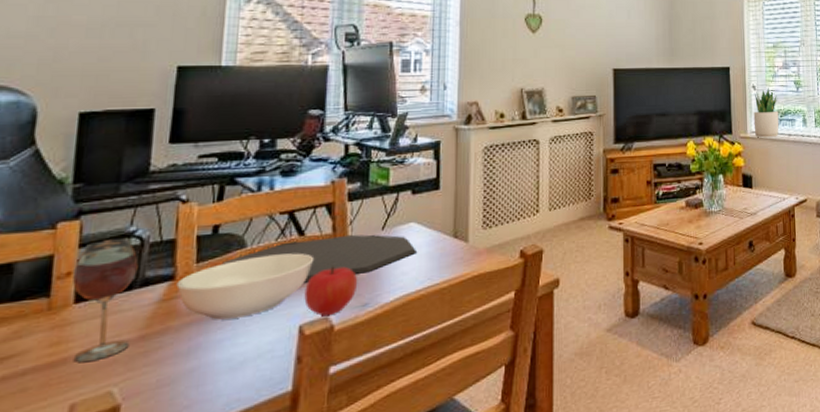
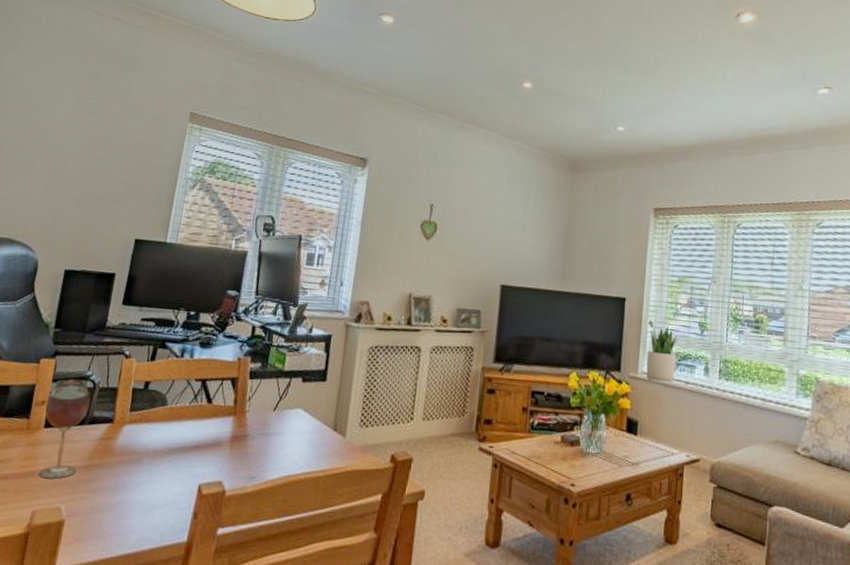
bowl: present [176,253,315,320] -> none [113,415,217,467]
placemat: present [220,234,418,283] -> none [147,407,301,448]
fruit: present [304,266,358,317] -> none [205,436,249,482]

